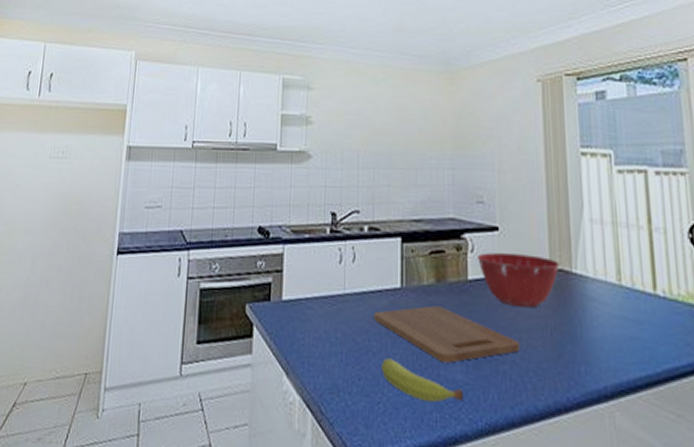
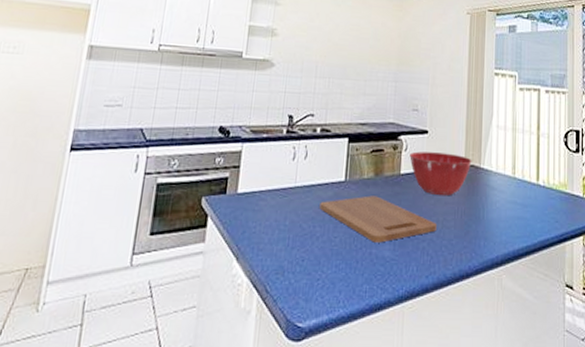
fruit: present [381,358,463,403] -> none [323,241,389,277]

